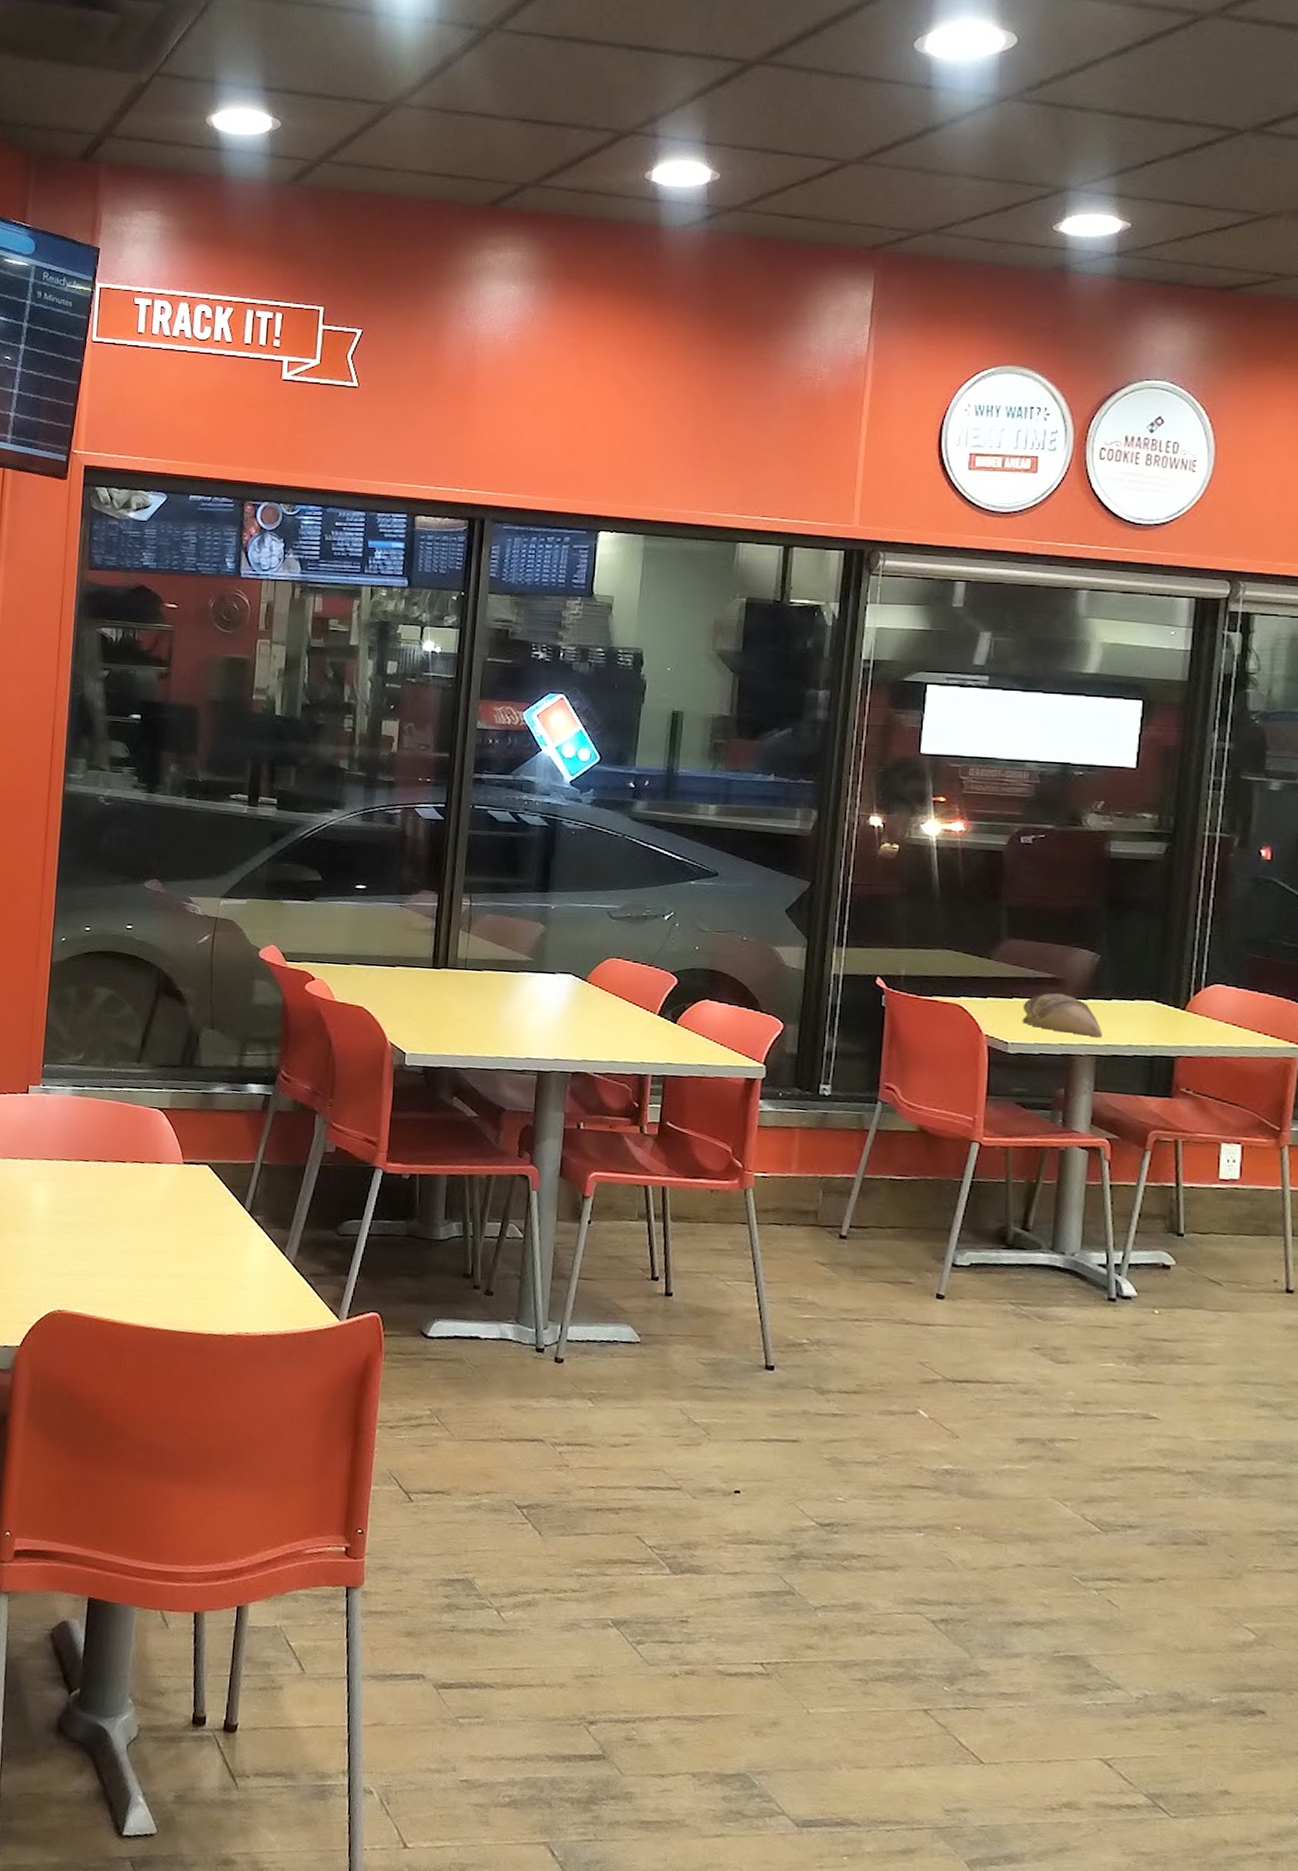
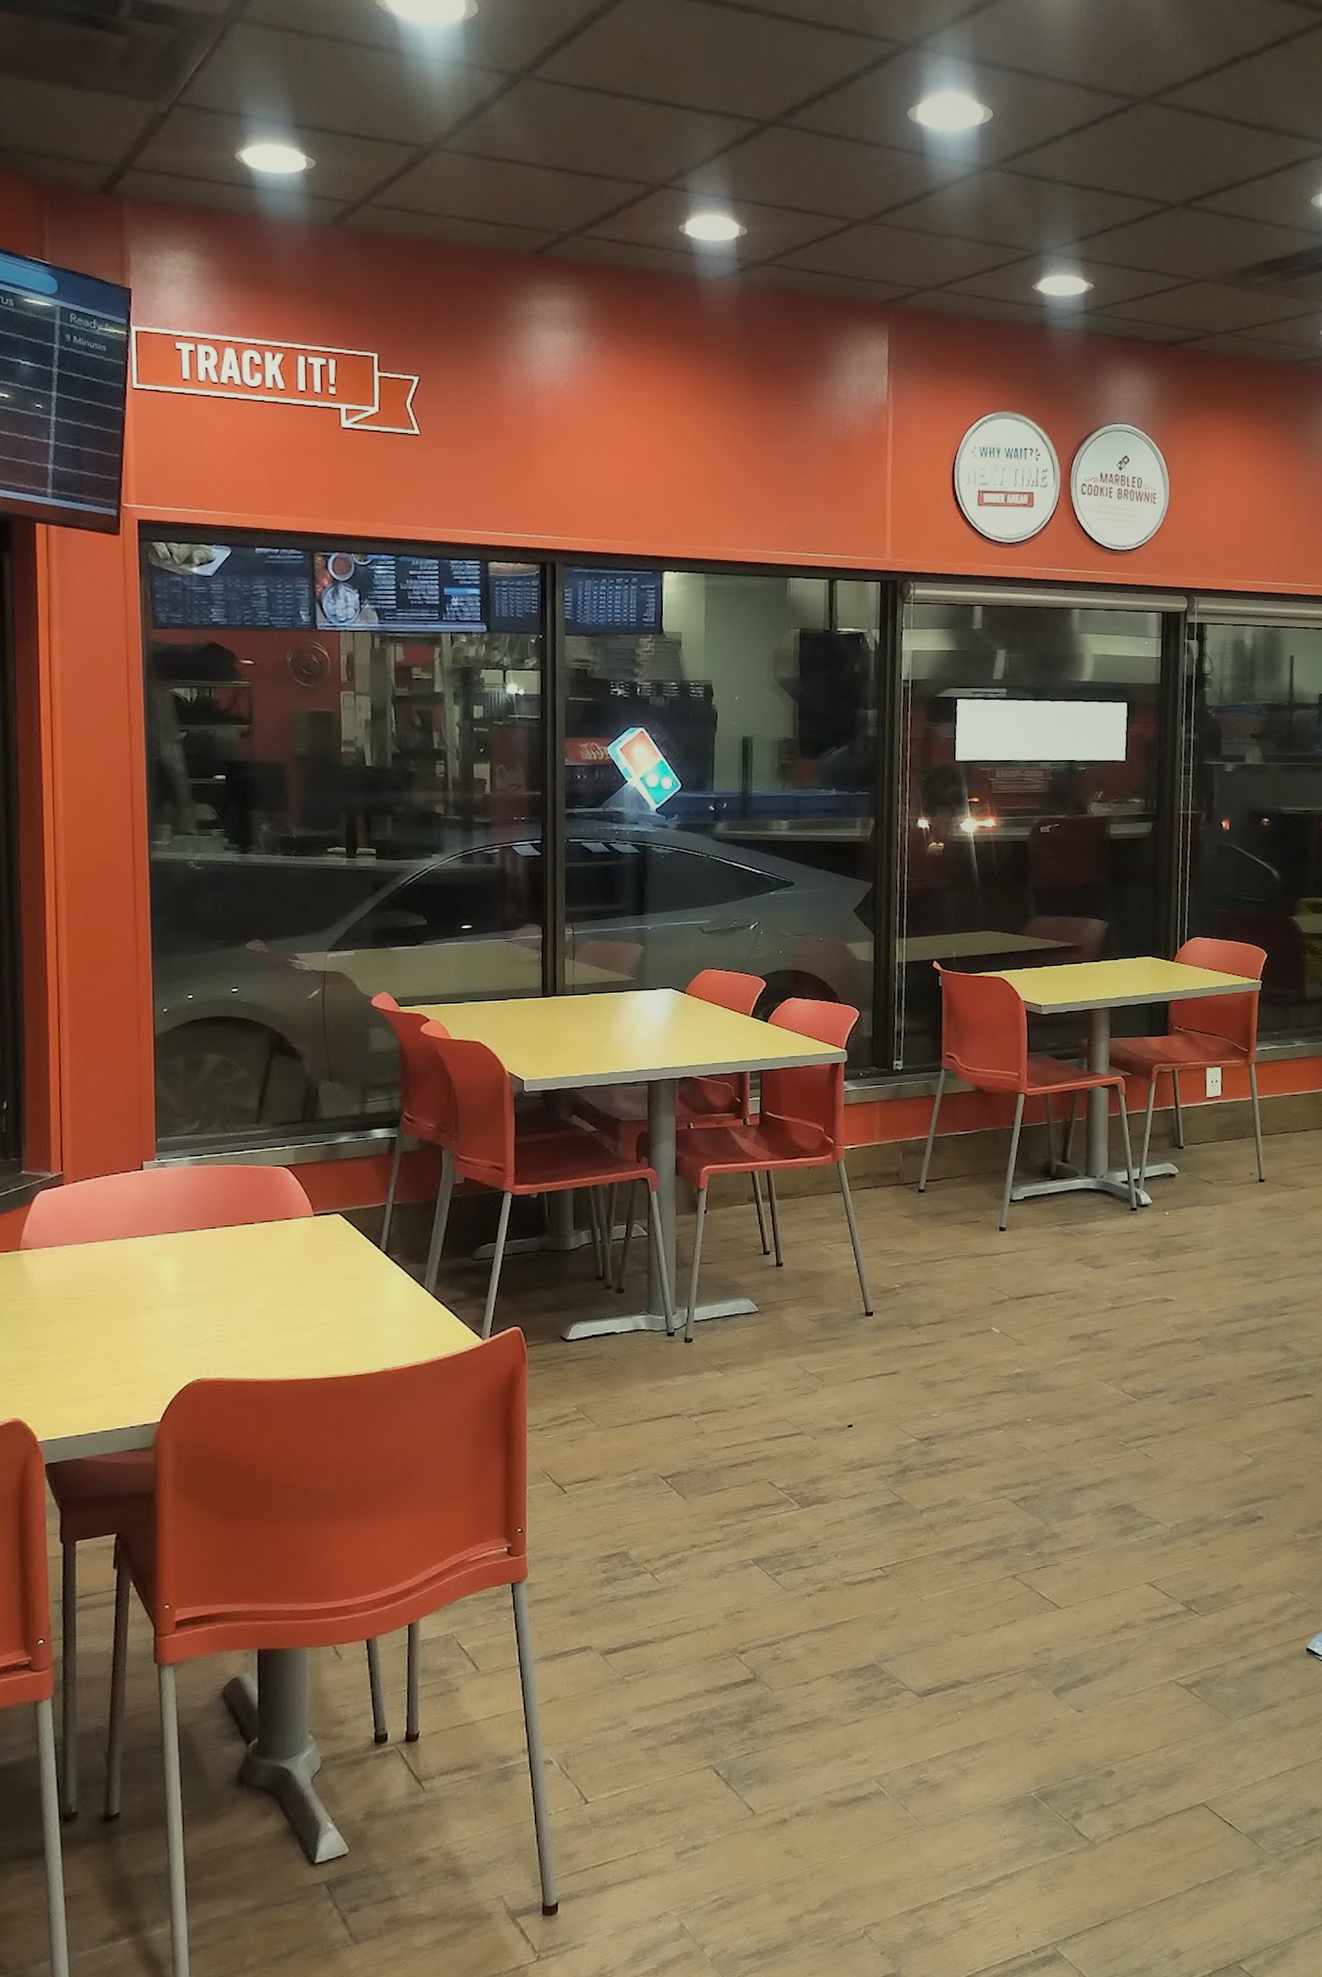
plastic bag: present [1022,992,1102,1038] -> none [1051,958,1113,993]

